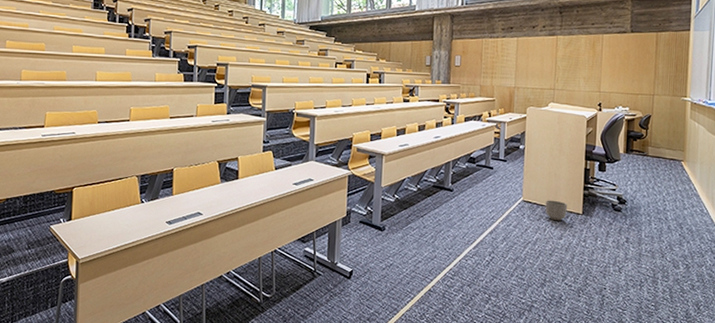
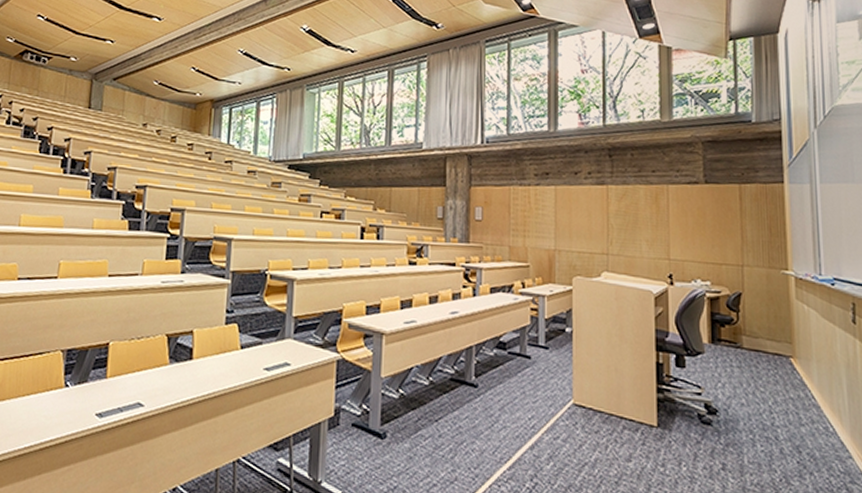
planter: present [545,200,567,221] -> none [605,404,636,436]

